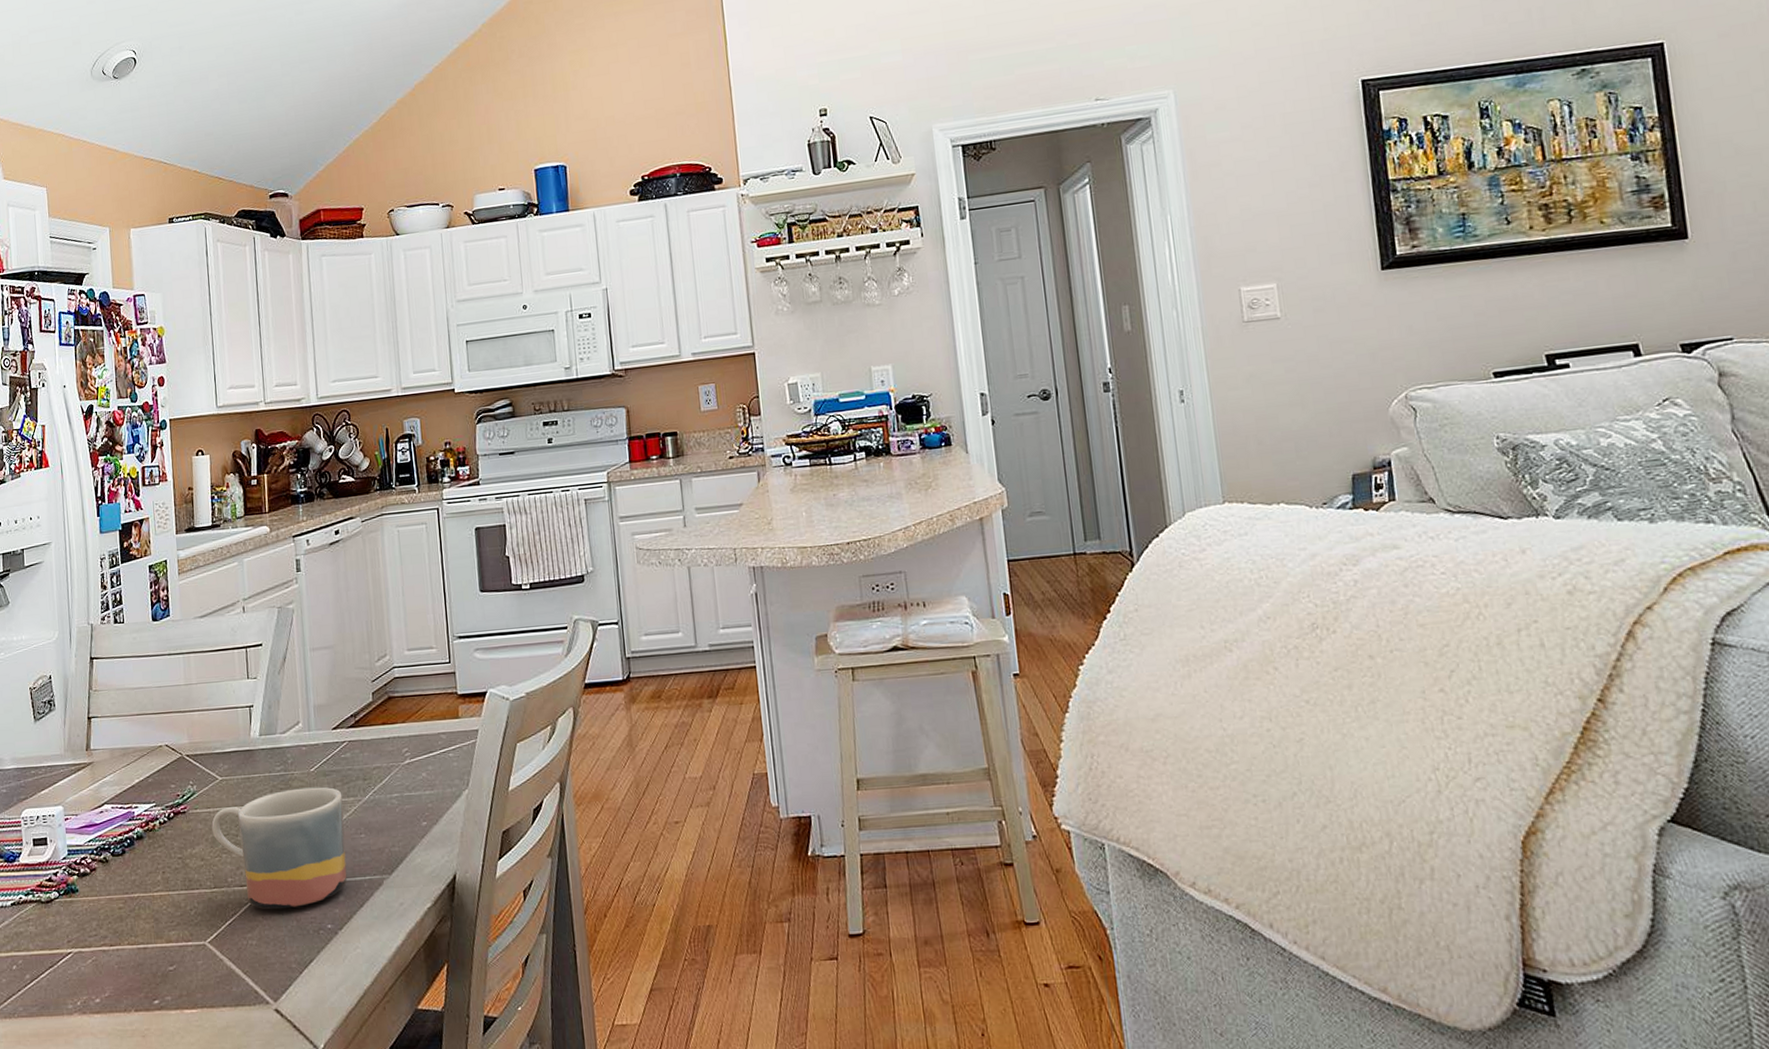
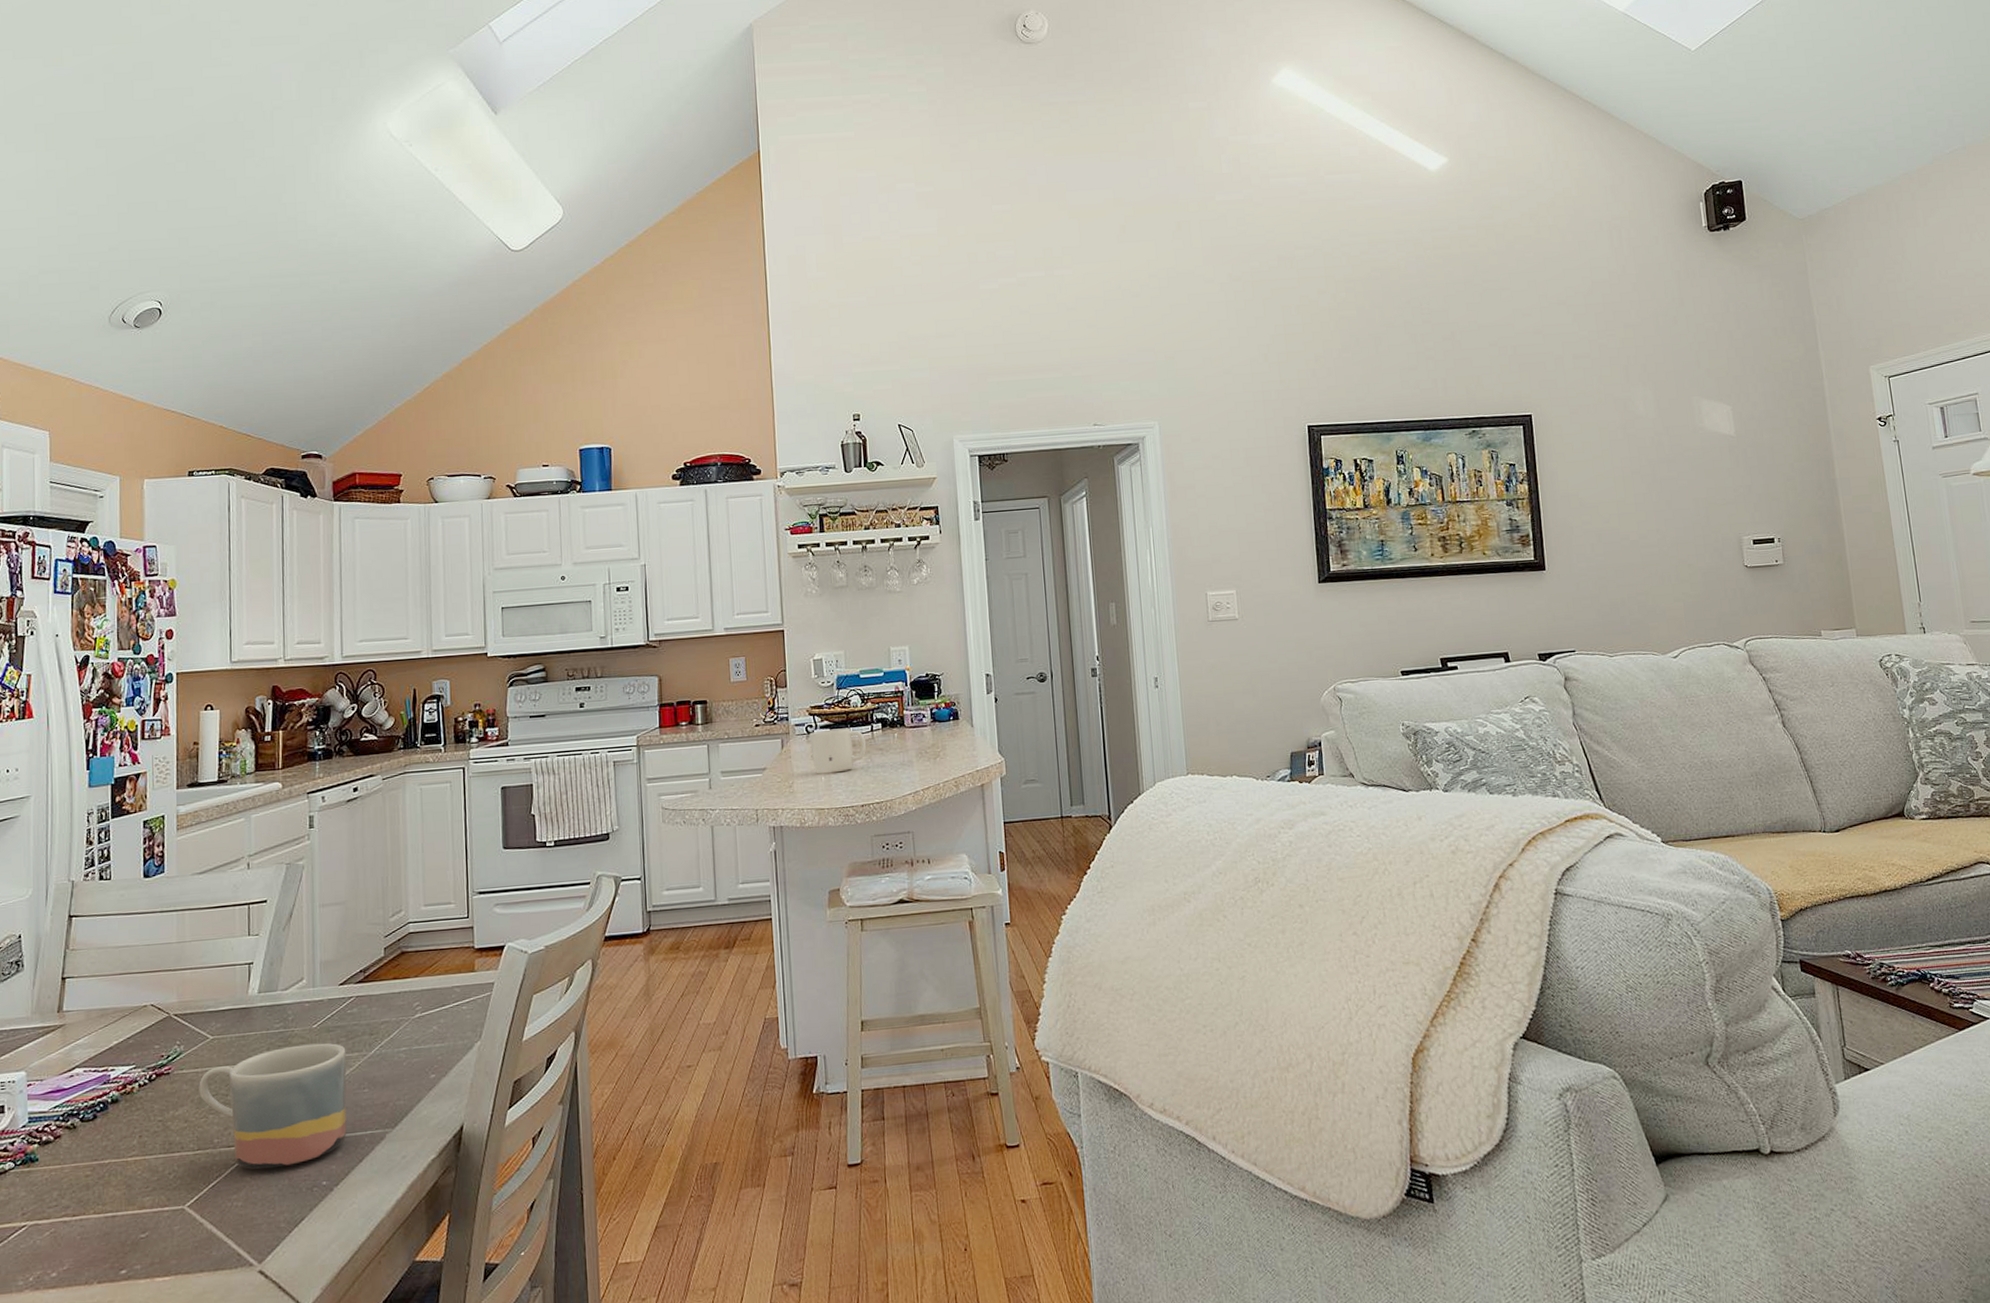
mug: none [787,457,850,510] -> present [809,727,867,774]

